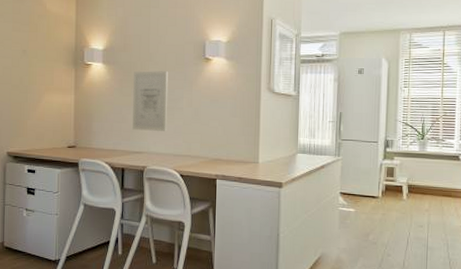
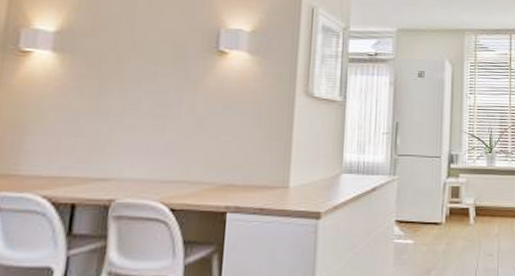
wall art: present [132,71,168,131] -> none [95,64,160,148]

